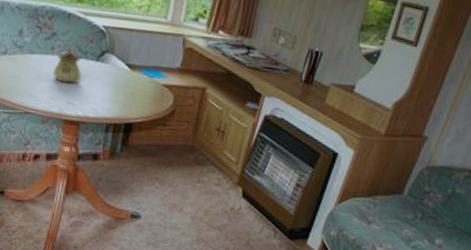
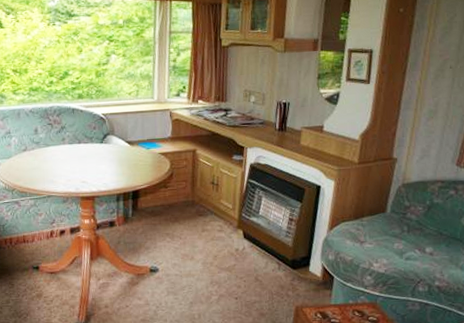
teapot: present [54,47,82,84] -> none [67,136,91,166]

